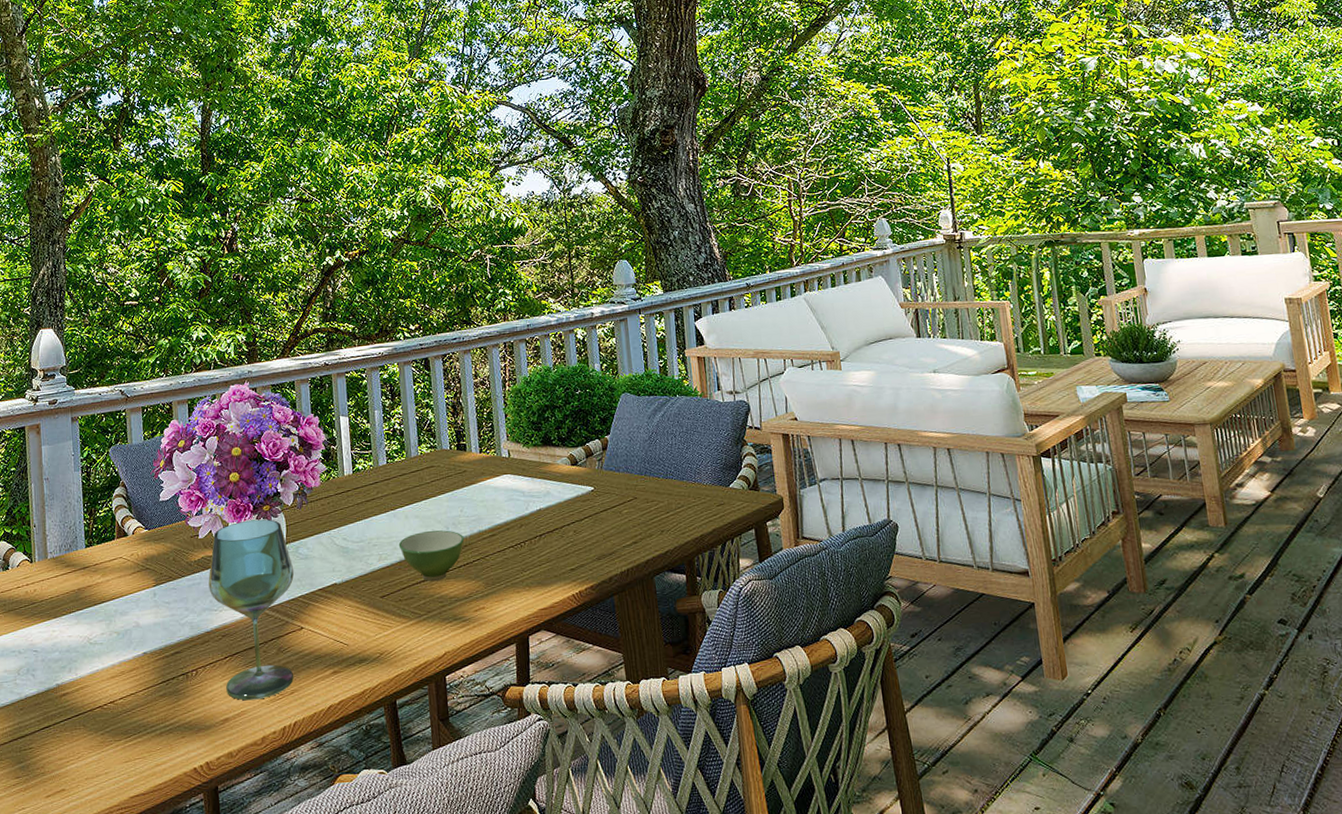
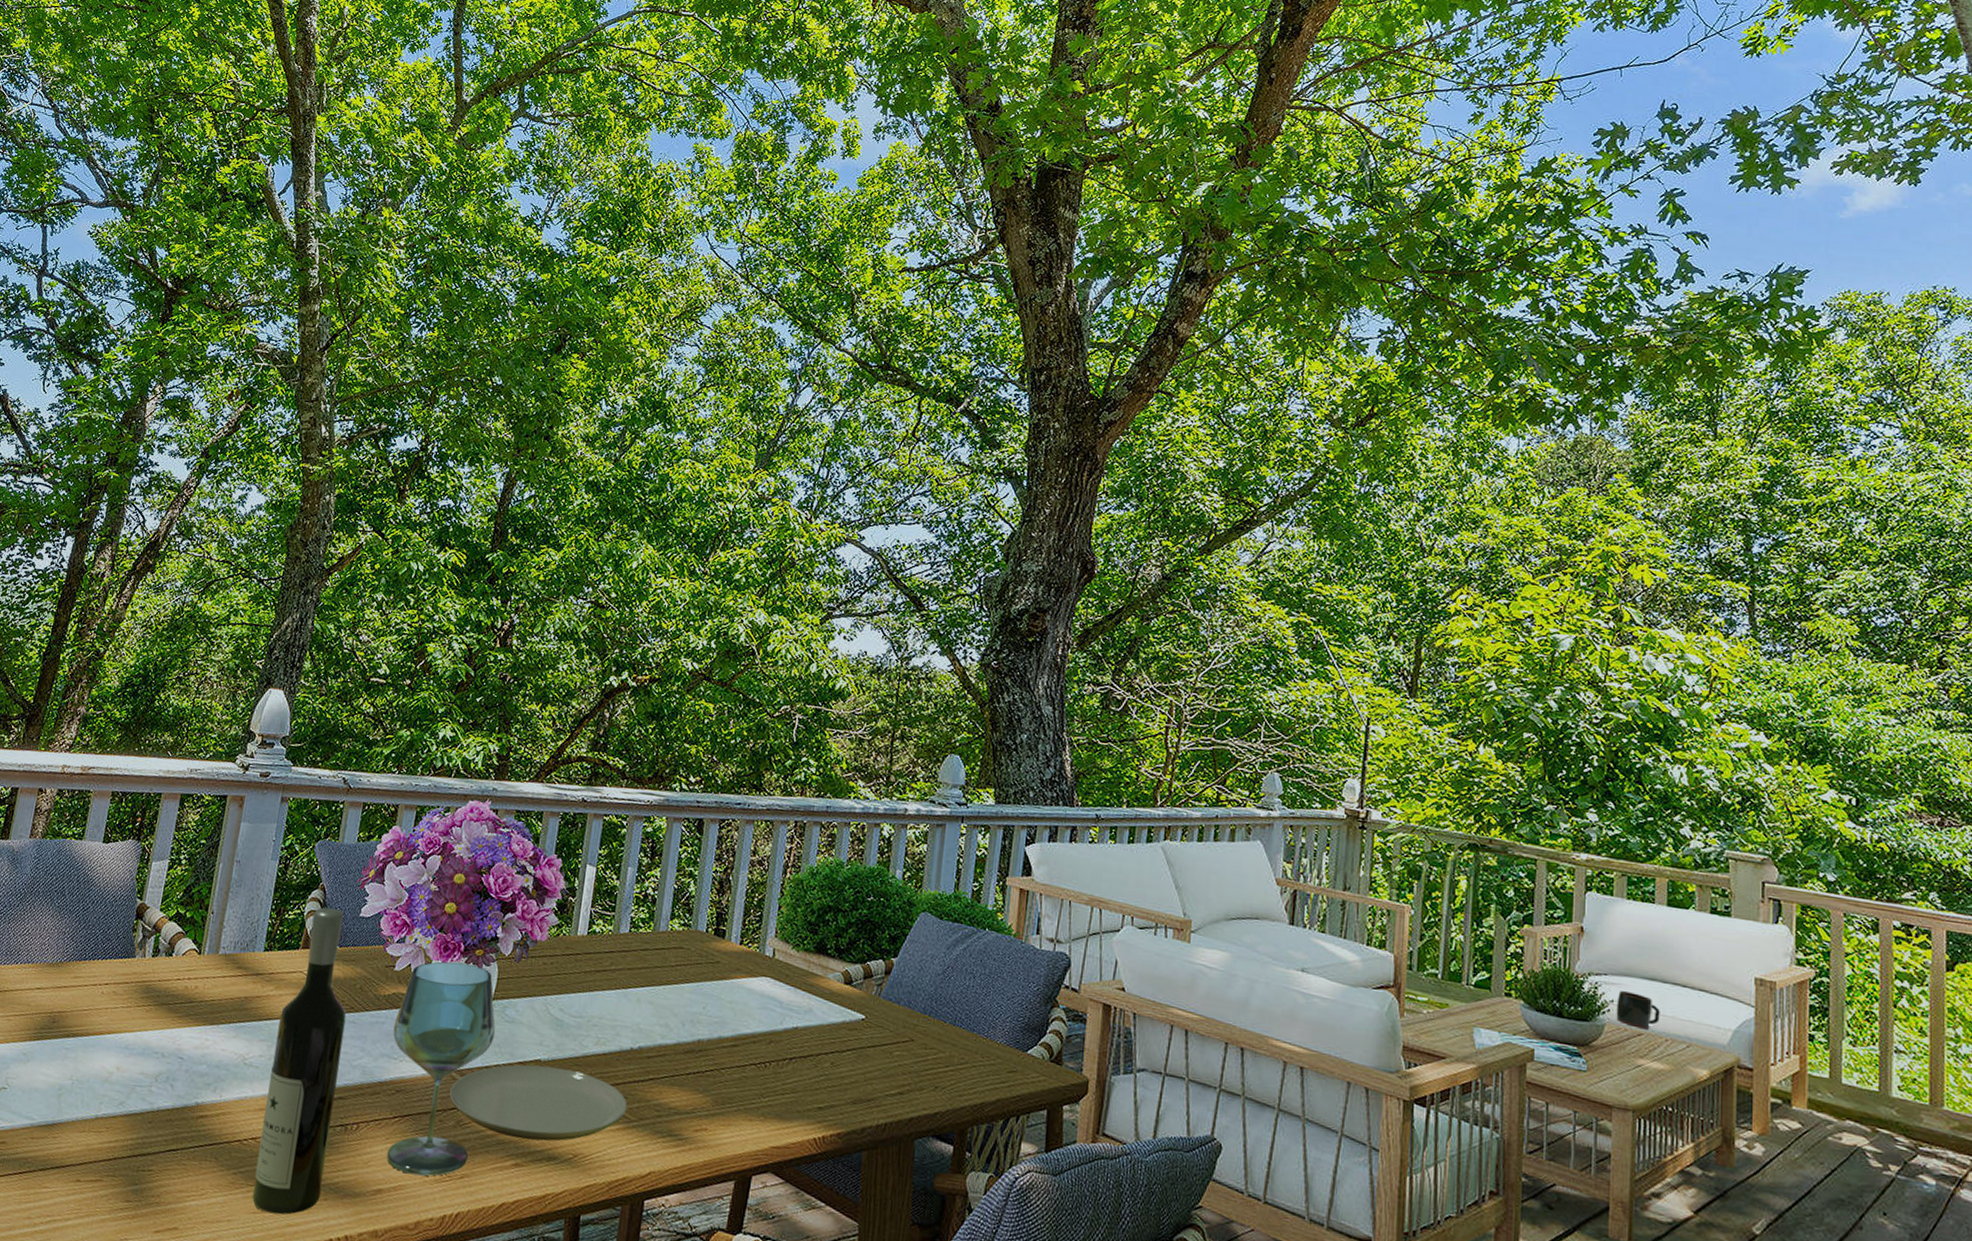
bottle: none [111,499,178,759] -> present [252,907,347,1215]
plate: none [267,585,416,651] -> present [449,1064,627,1142]
bowl: present [398,530,465,582] -> none [622,1022,701,1085]
mug: none [1182,330,1218,358] -> present [1616,990,1660,1030]

